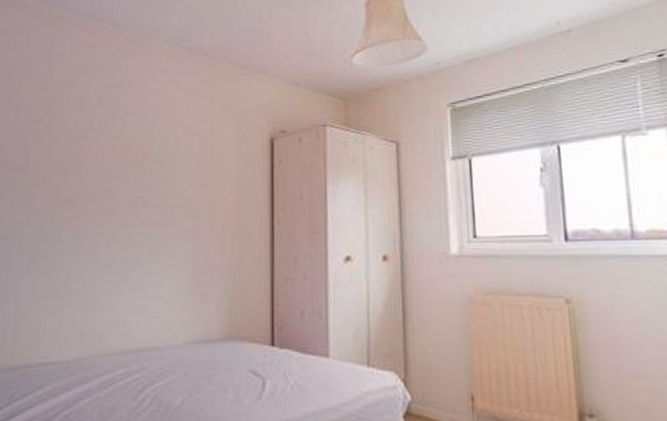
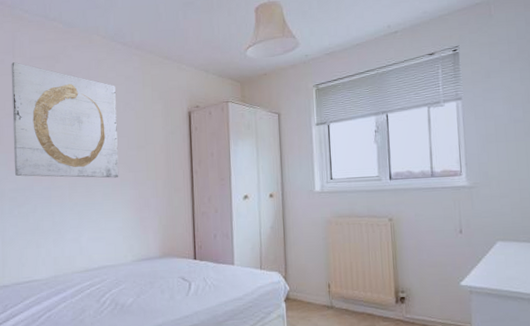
wall art: none [38,73,175,226] -> present [11,62,119,178]

